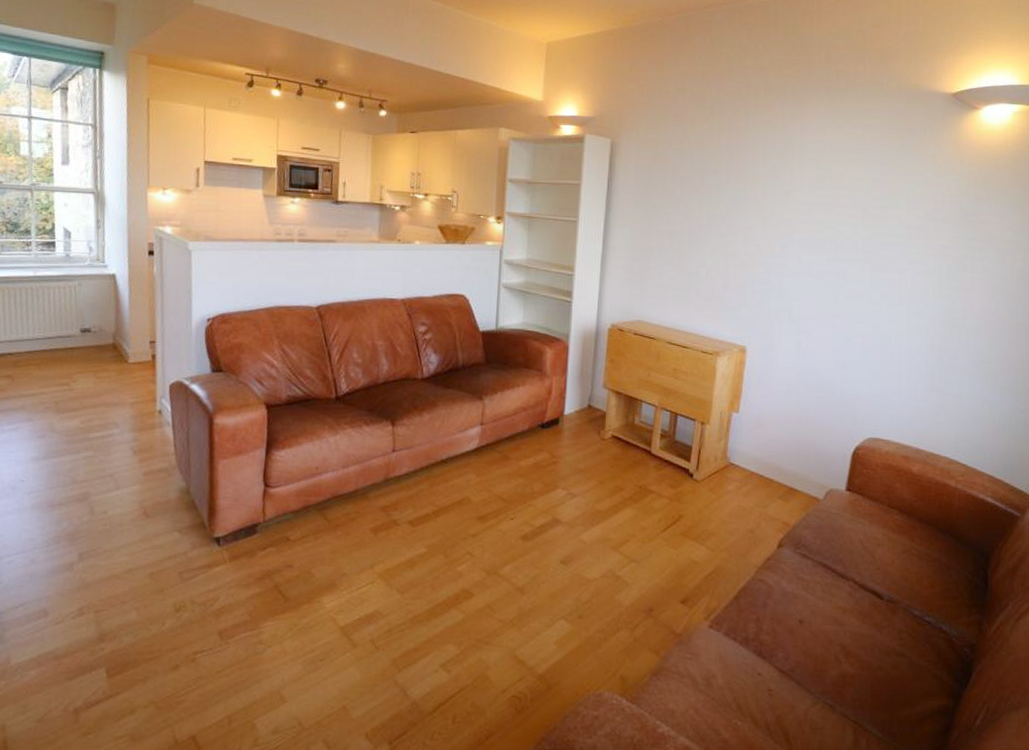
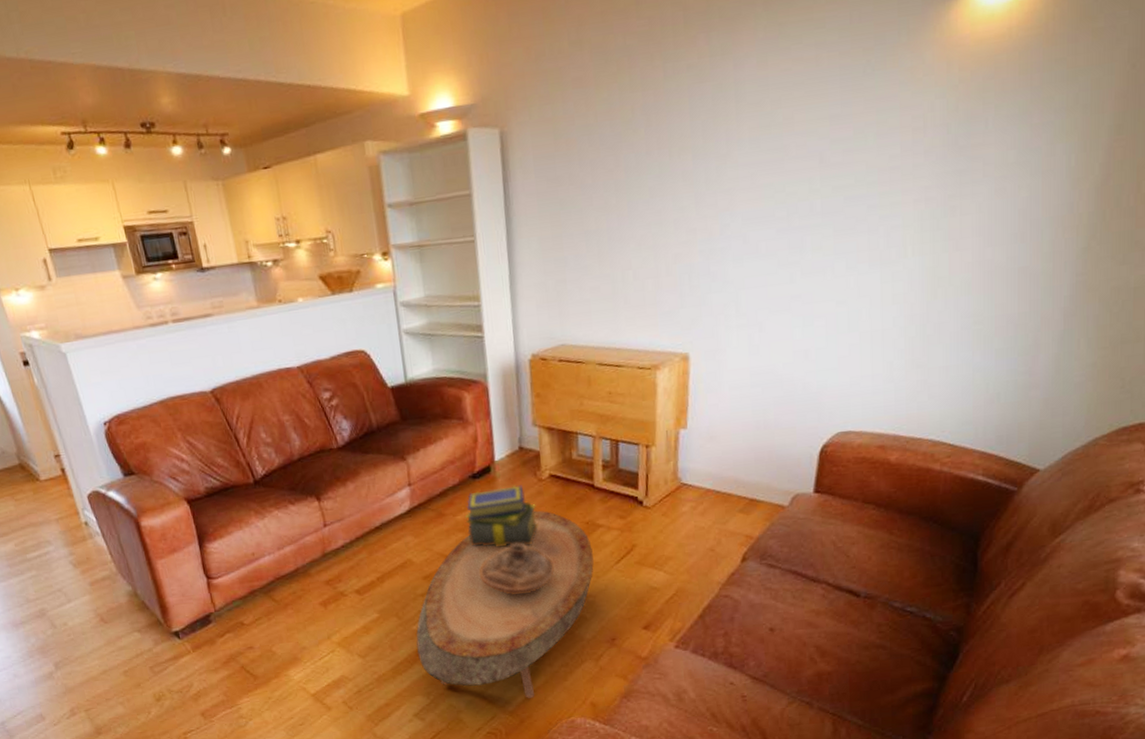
coffee table: none [457,467,642,664] -> present [416,510,594,699]
stack of books: none [527,439,596,500] -> present [464,484,538,547]
decorative bowl: none [531,496,604,550] -> present [479,542,555,595]

